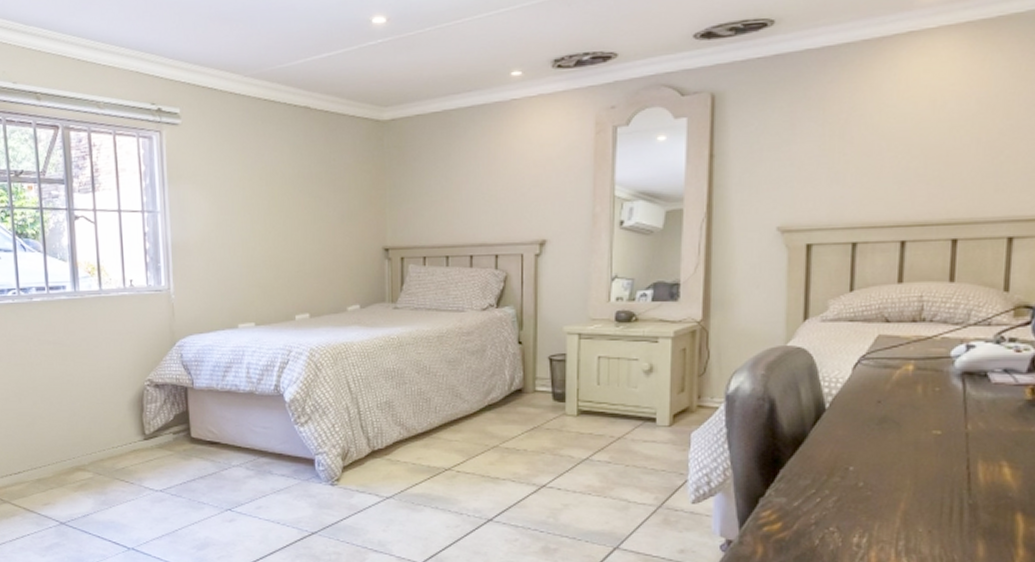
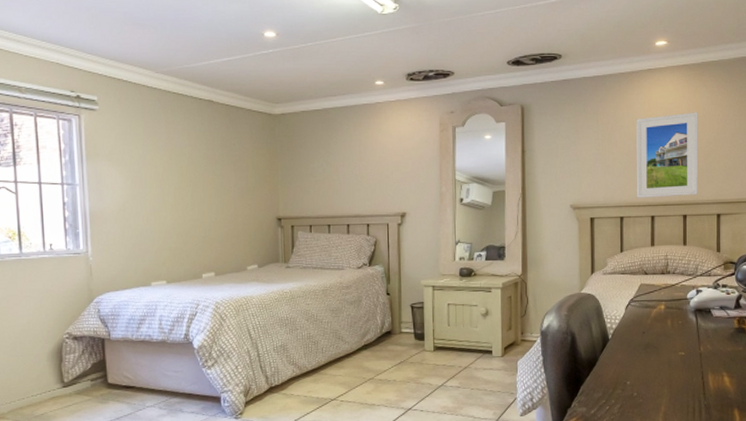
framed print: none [878,90,987,216] -> present [636,112,699,198]

